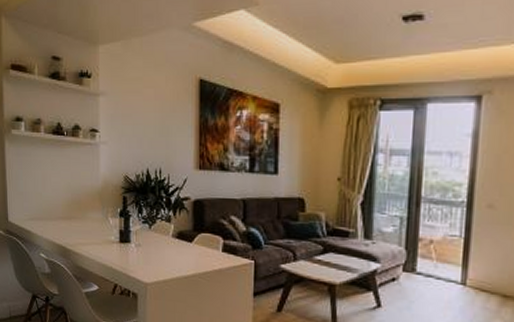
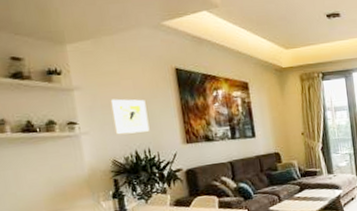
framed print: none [131,109,164,150] -> present [110,99,150,135]

